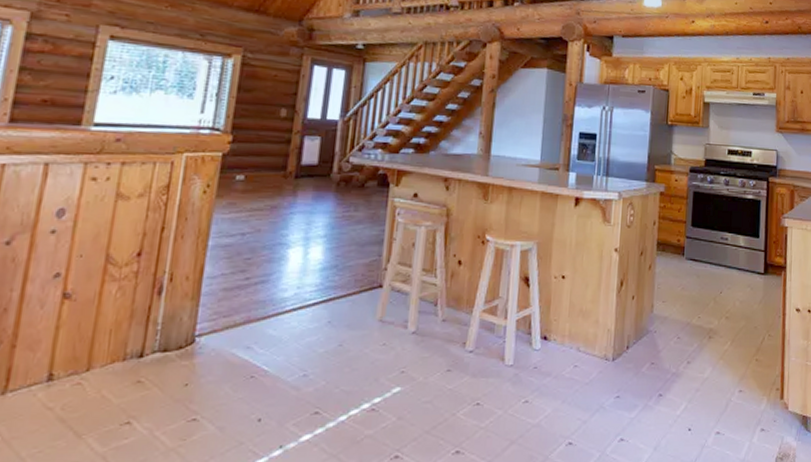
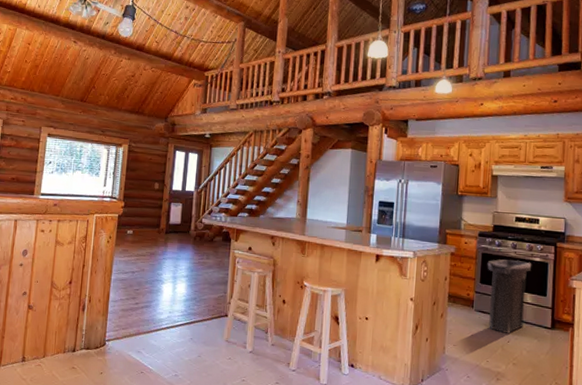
trash can: none [698,198,744,283] -> present [487,259,531,334]

